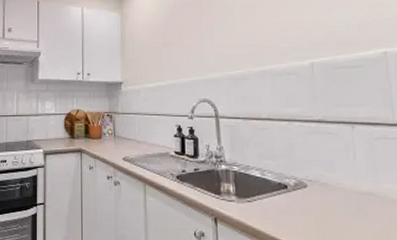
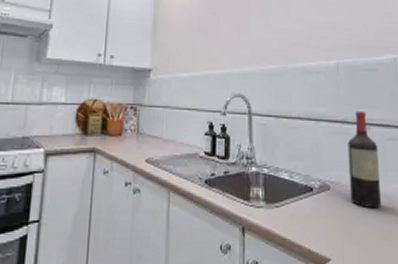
wine bottle: none [327,110,370,208] -> present [348,111,381,209]

